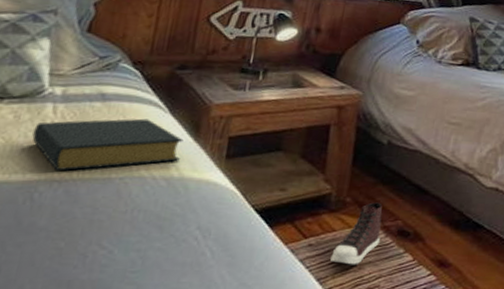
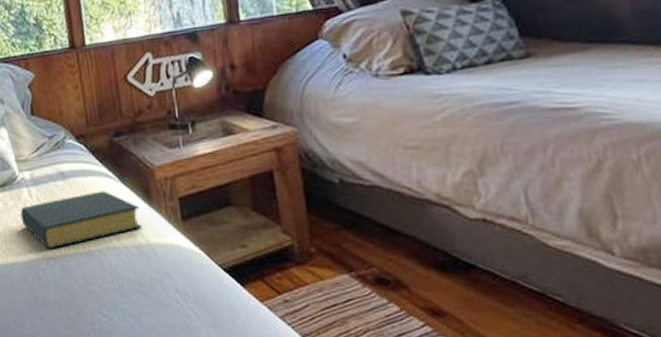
shoe: present [330,202,382,265] -> none [310,250,358,320]

